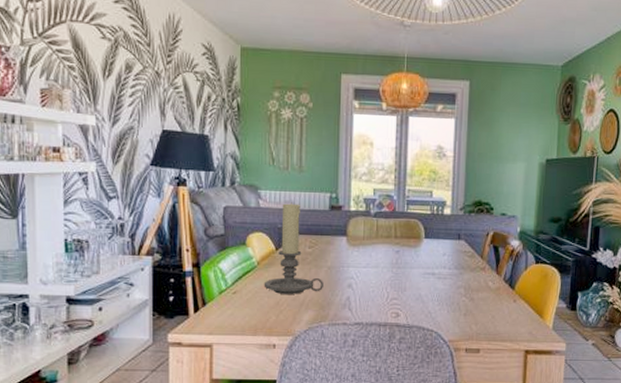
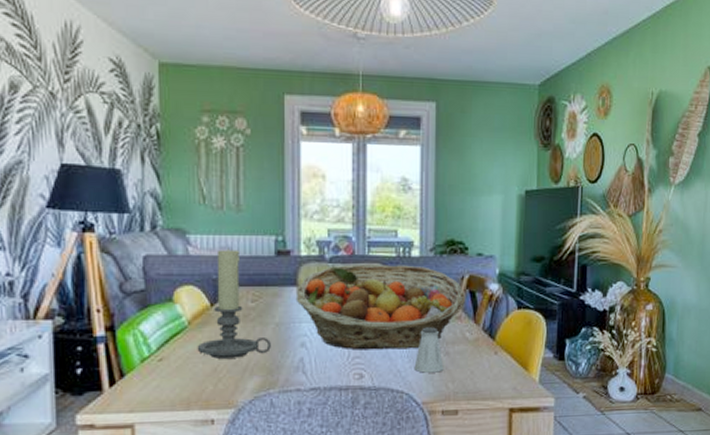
fruit basket: none [345,220,490,294] -> present [295,265,466,350]
saltshaker: none [443,276,469,315] -> present [414,327,444,373]

